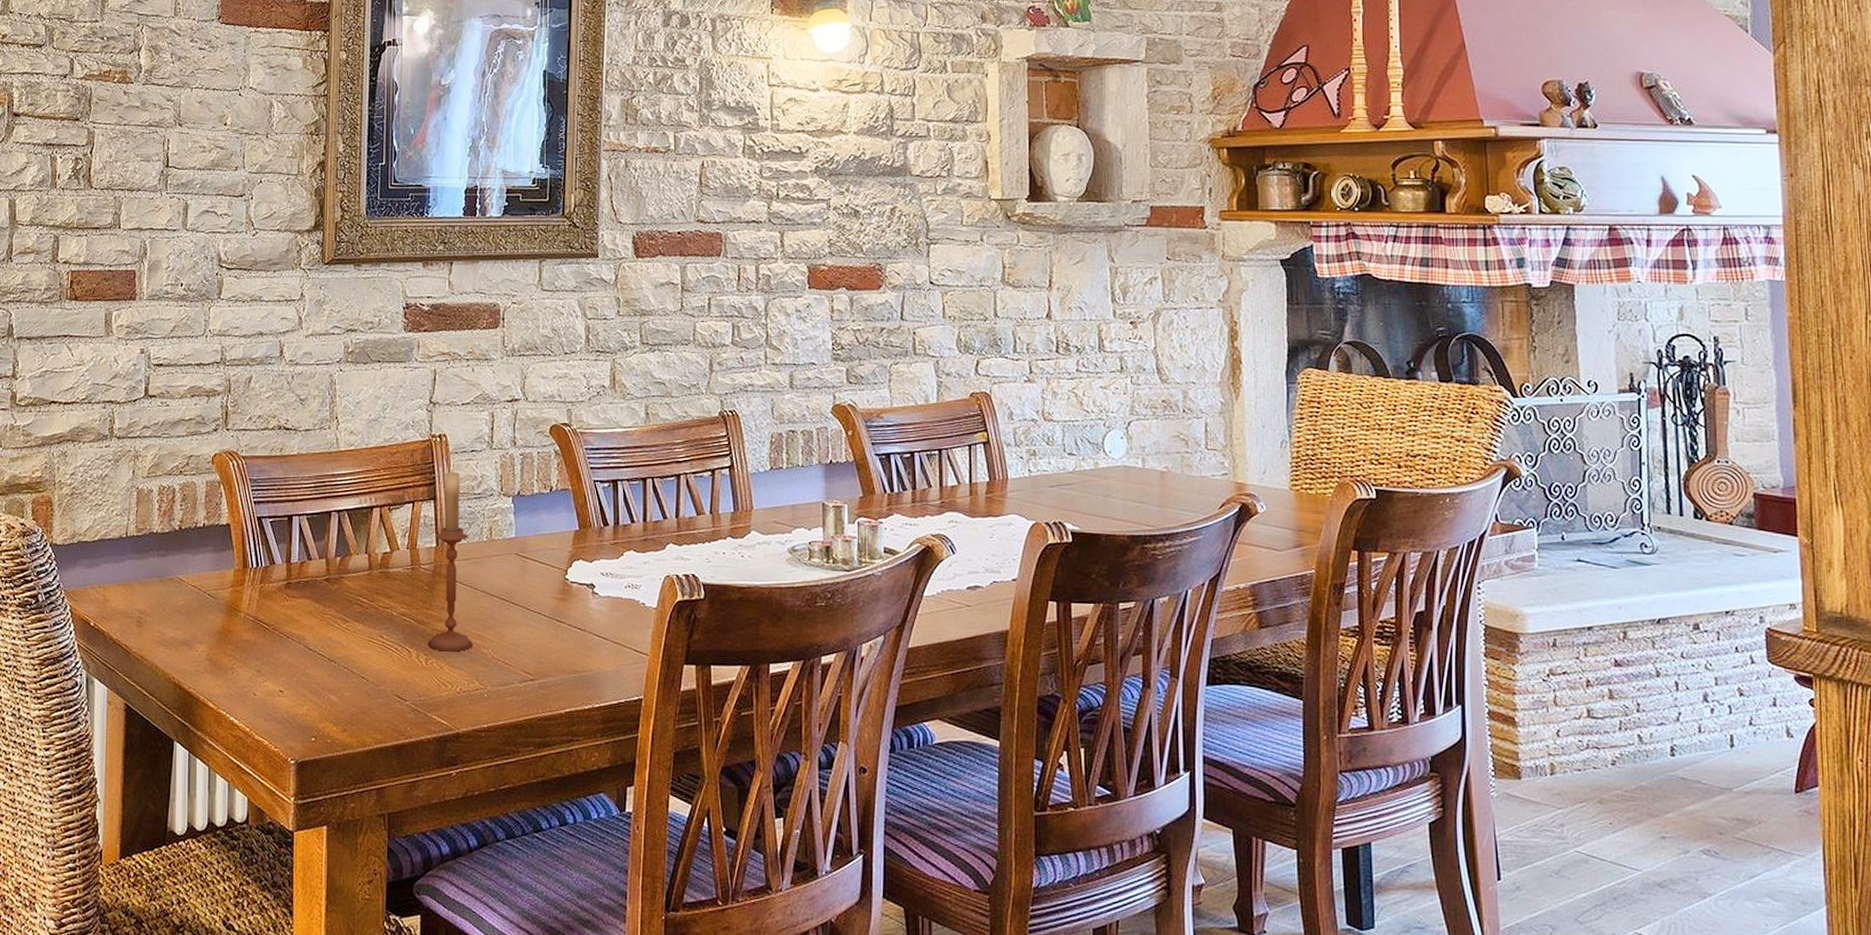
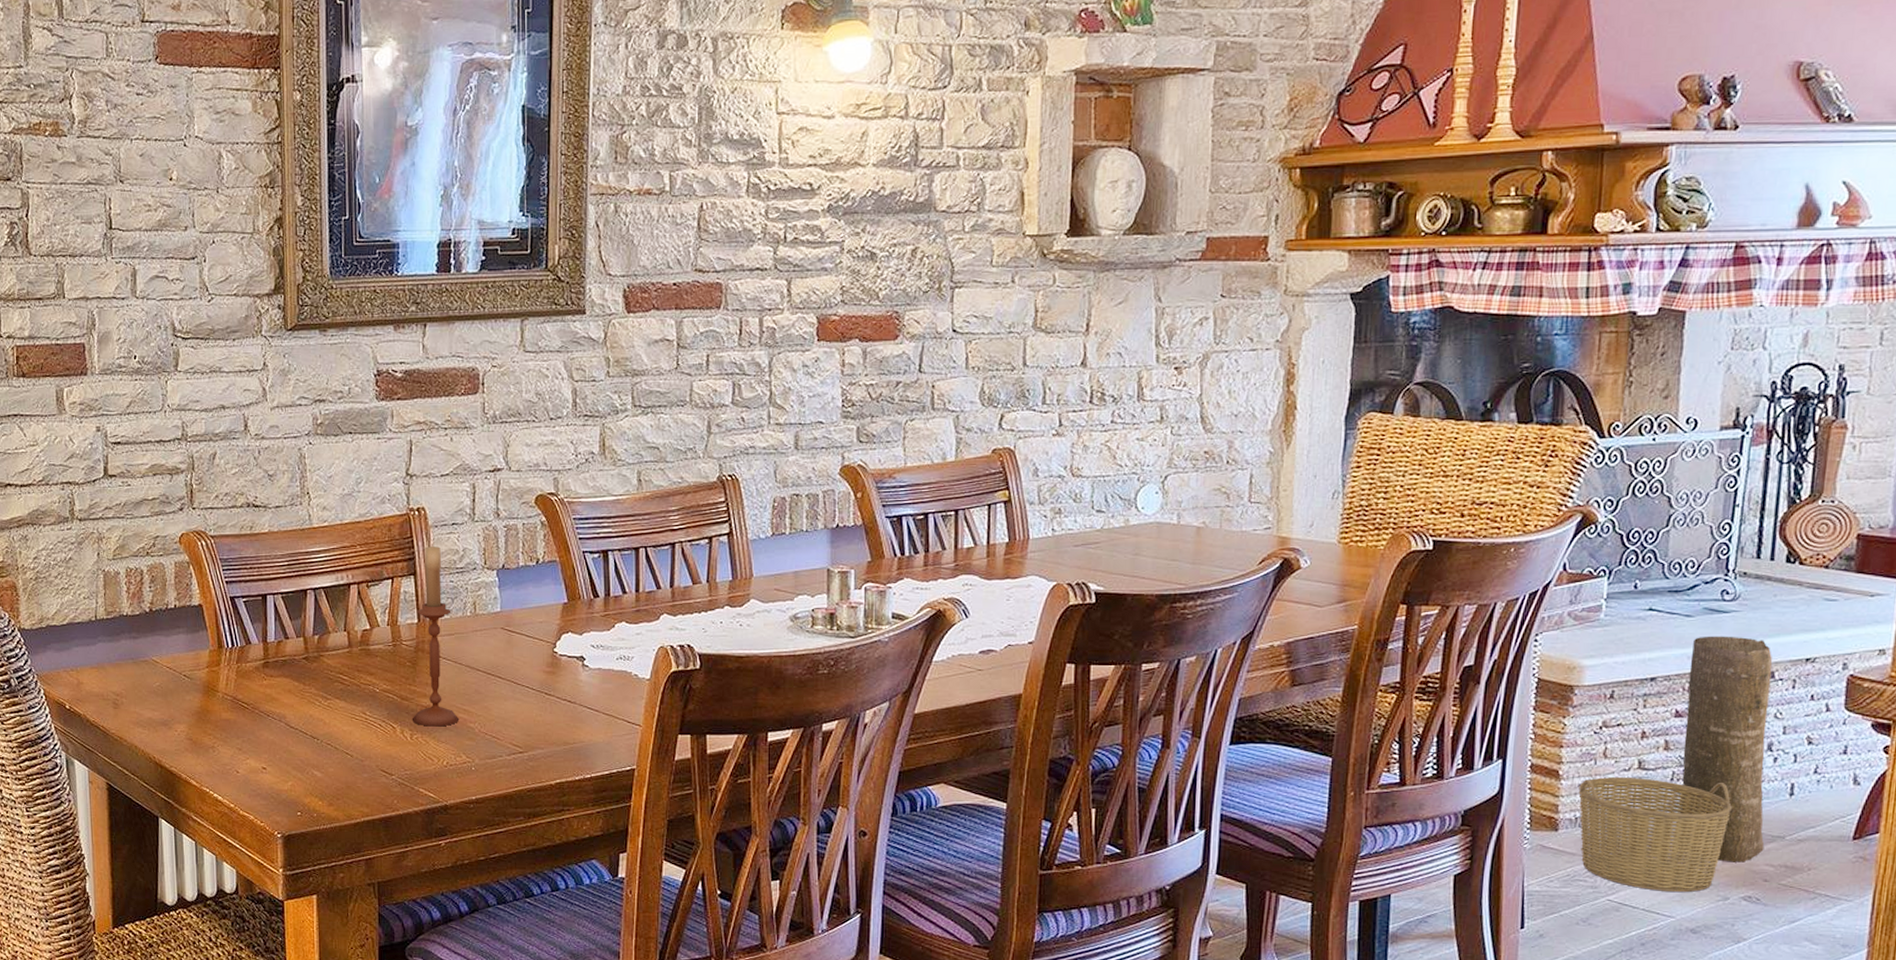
basket: none [1535,725,1679,845] -> present [1578,777,1732,893]
decorative log: none [1621,587,1715,815] -> present [1679,636,1773,863]

